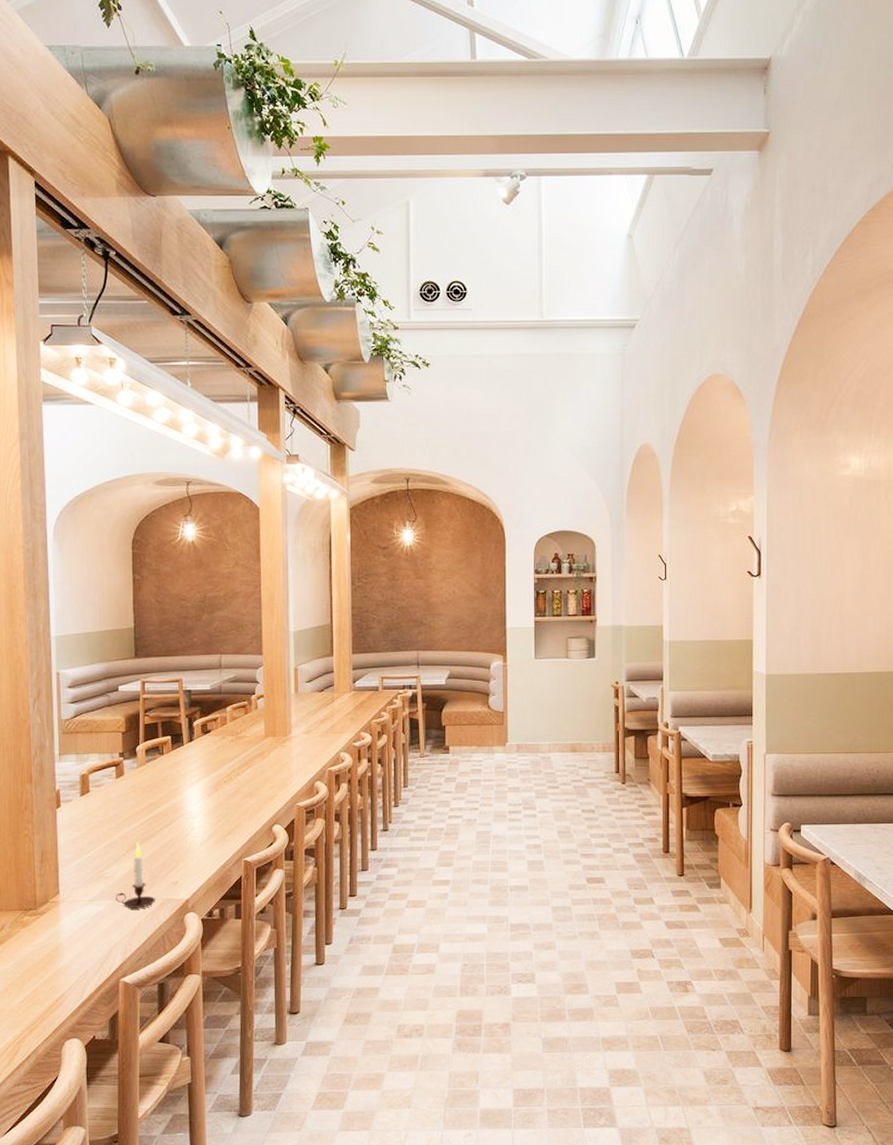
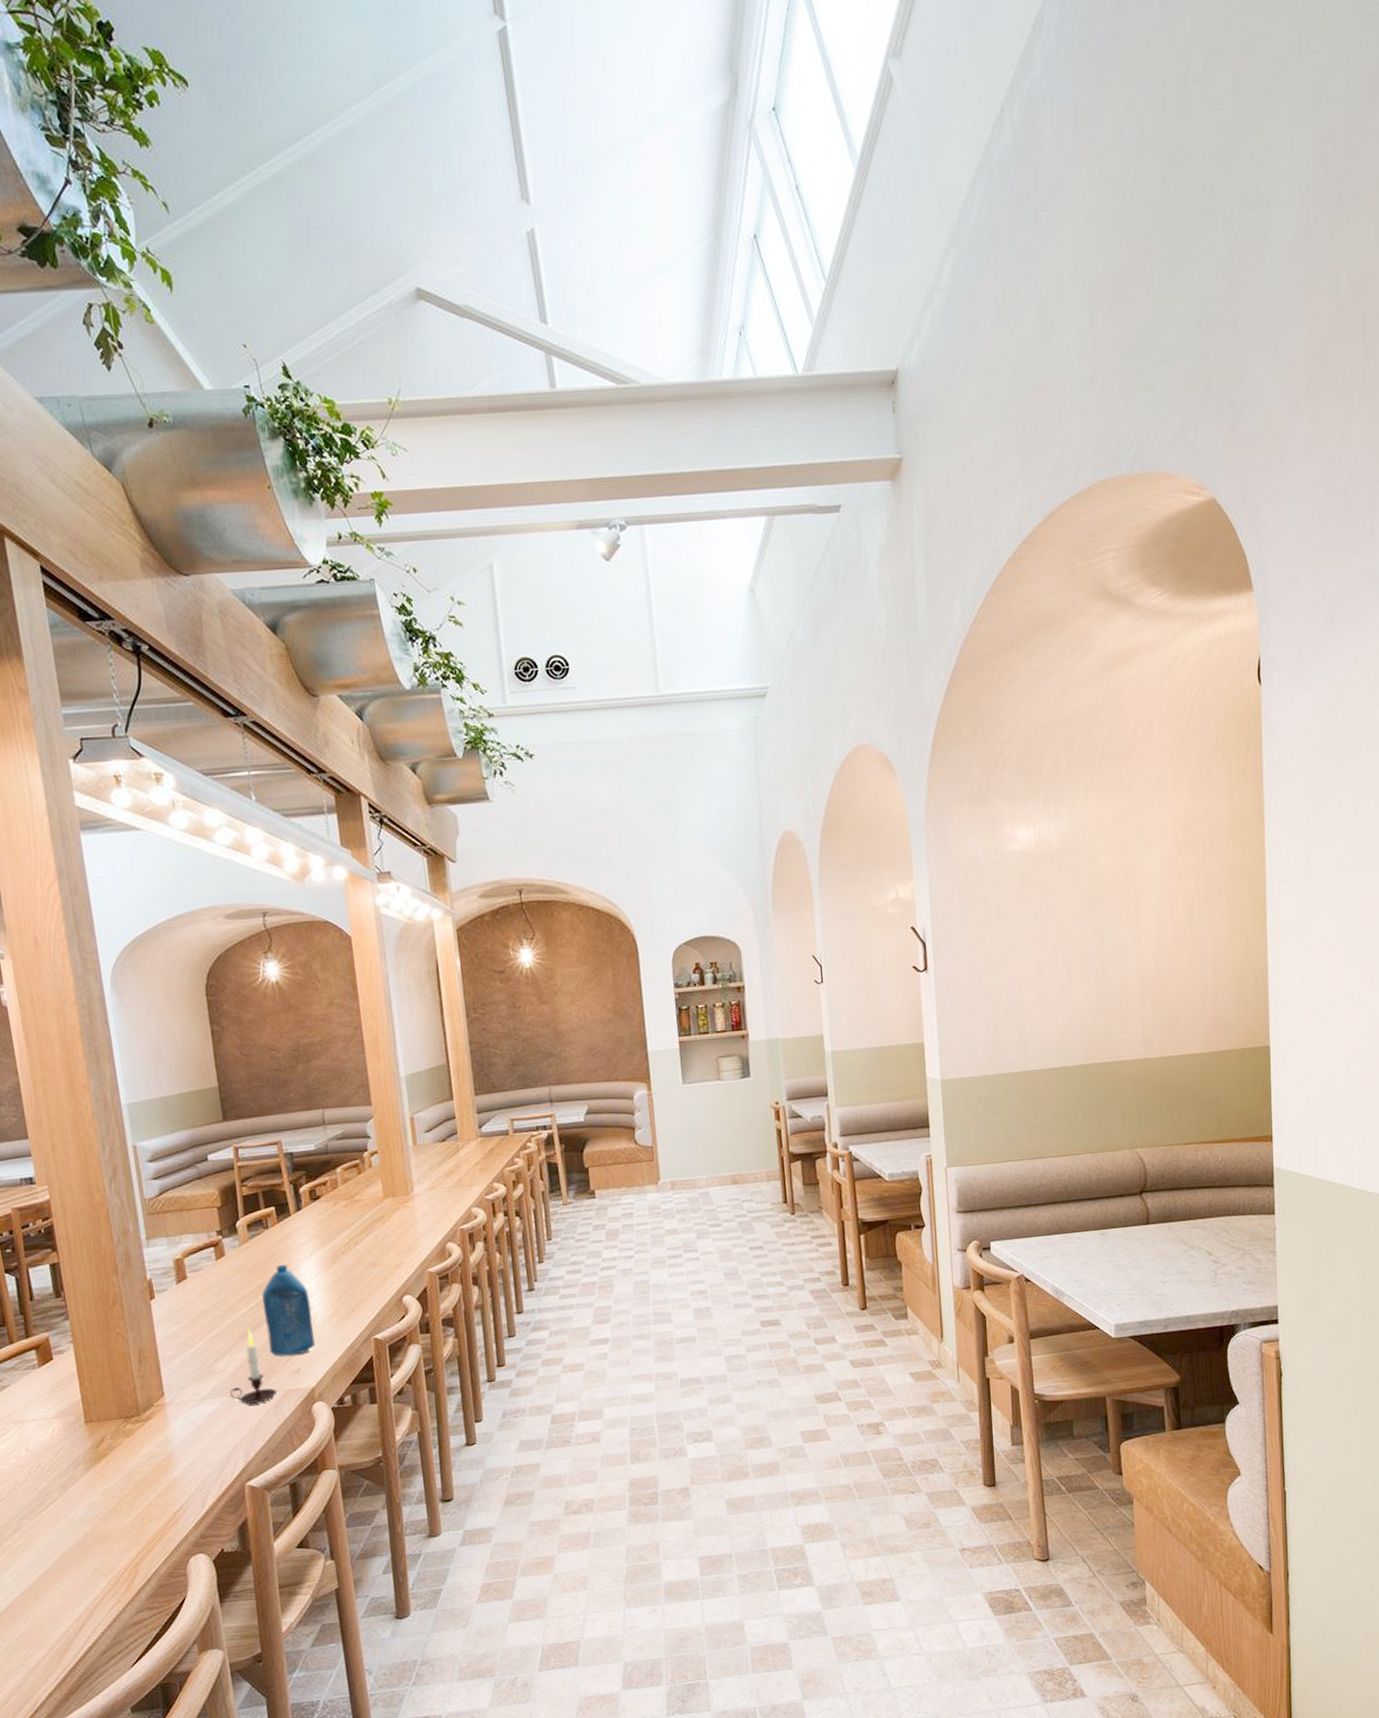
bottle: none [151,787,194,869] -> present [261,1264,316,1356]

